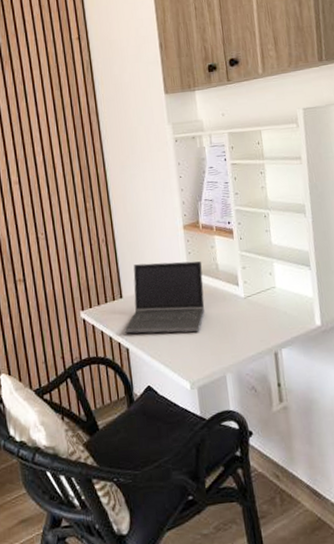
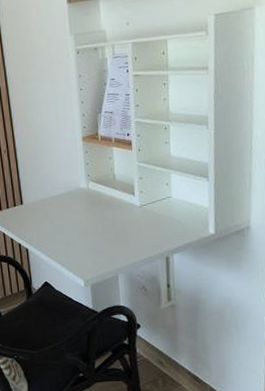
laptop computer: present [124,261,205,334] -> none [24,171,101,237]

